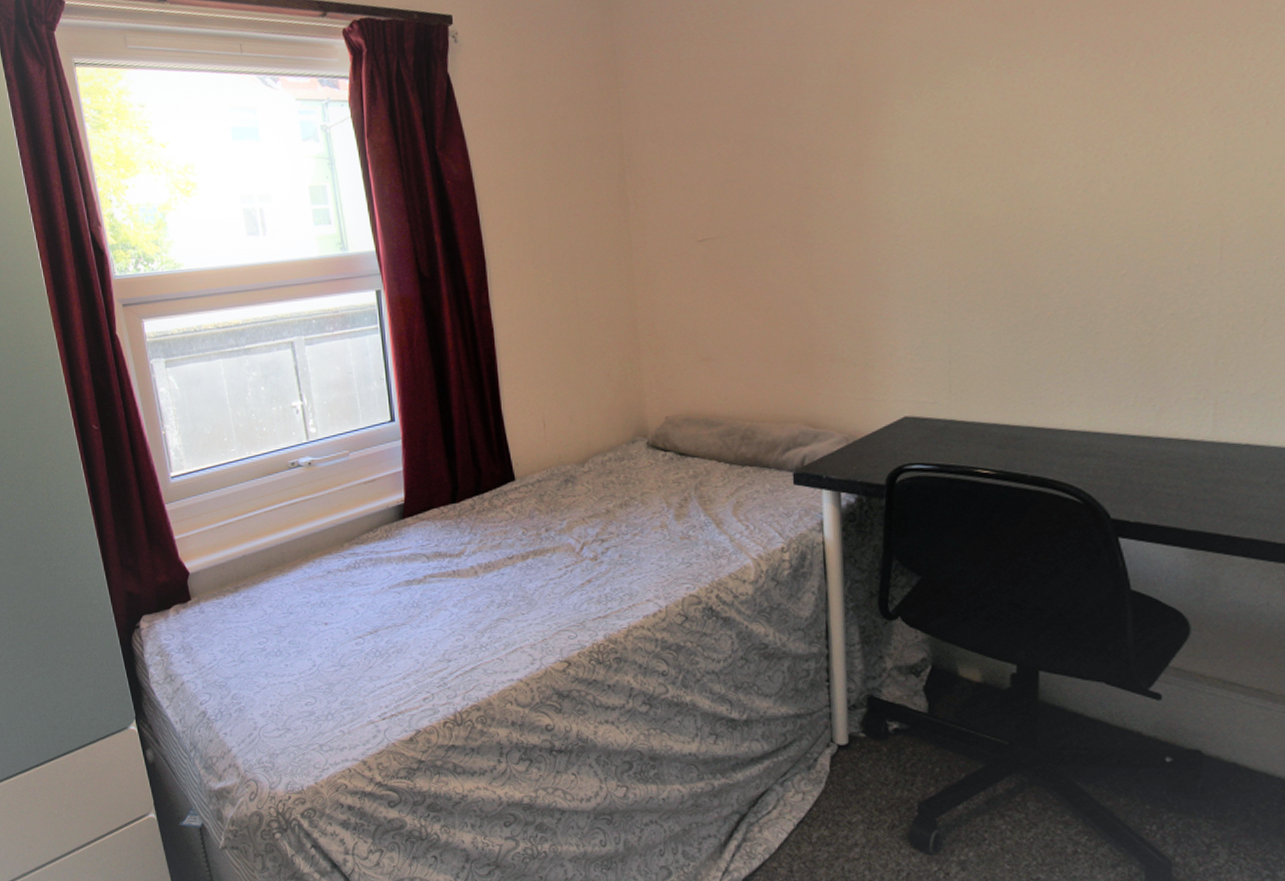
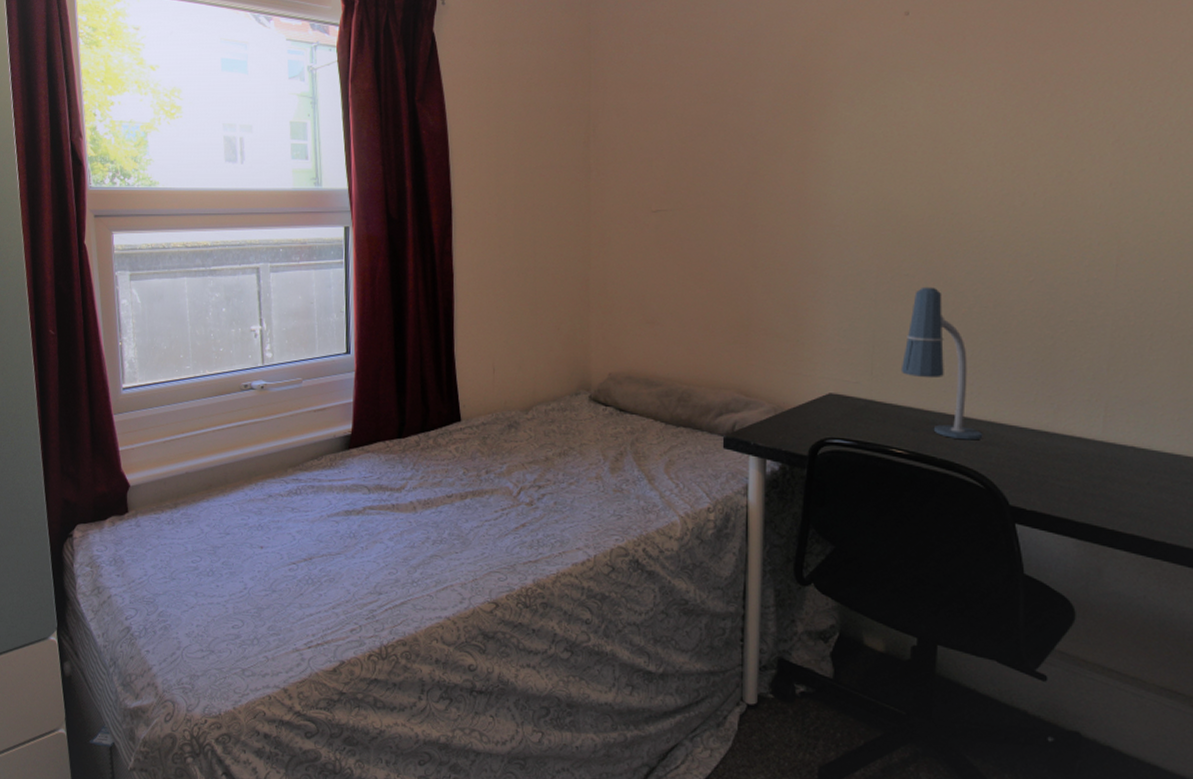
desk lamp: none [981,291,1078,454] -> present [900,286,983,440]

